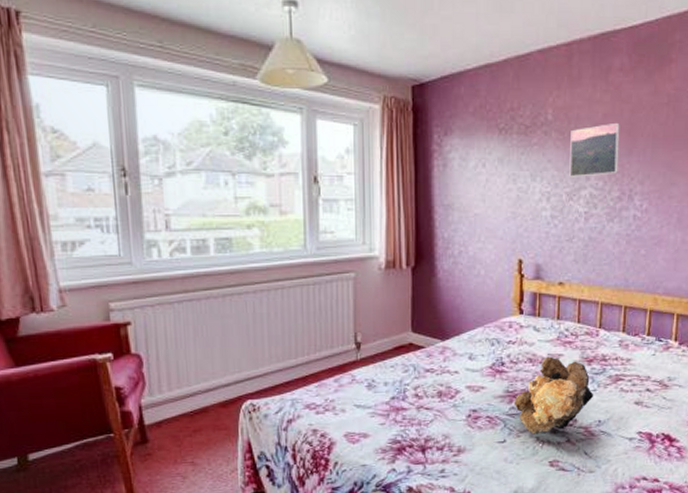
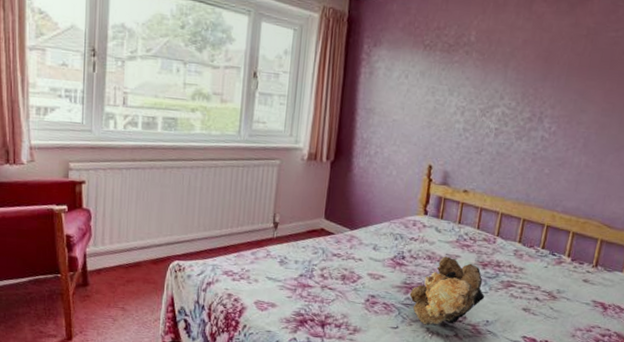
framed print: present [569,122,620,177] -> none [484,49,539,97]

